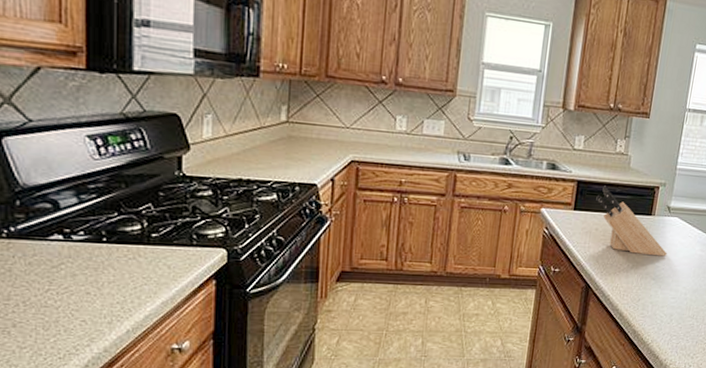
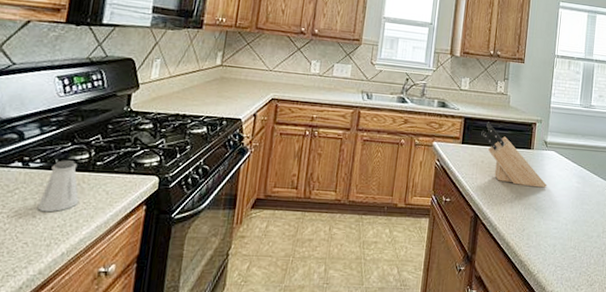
saltshaker: none [90,232,136,289] -> present [37,160,79,213]

